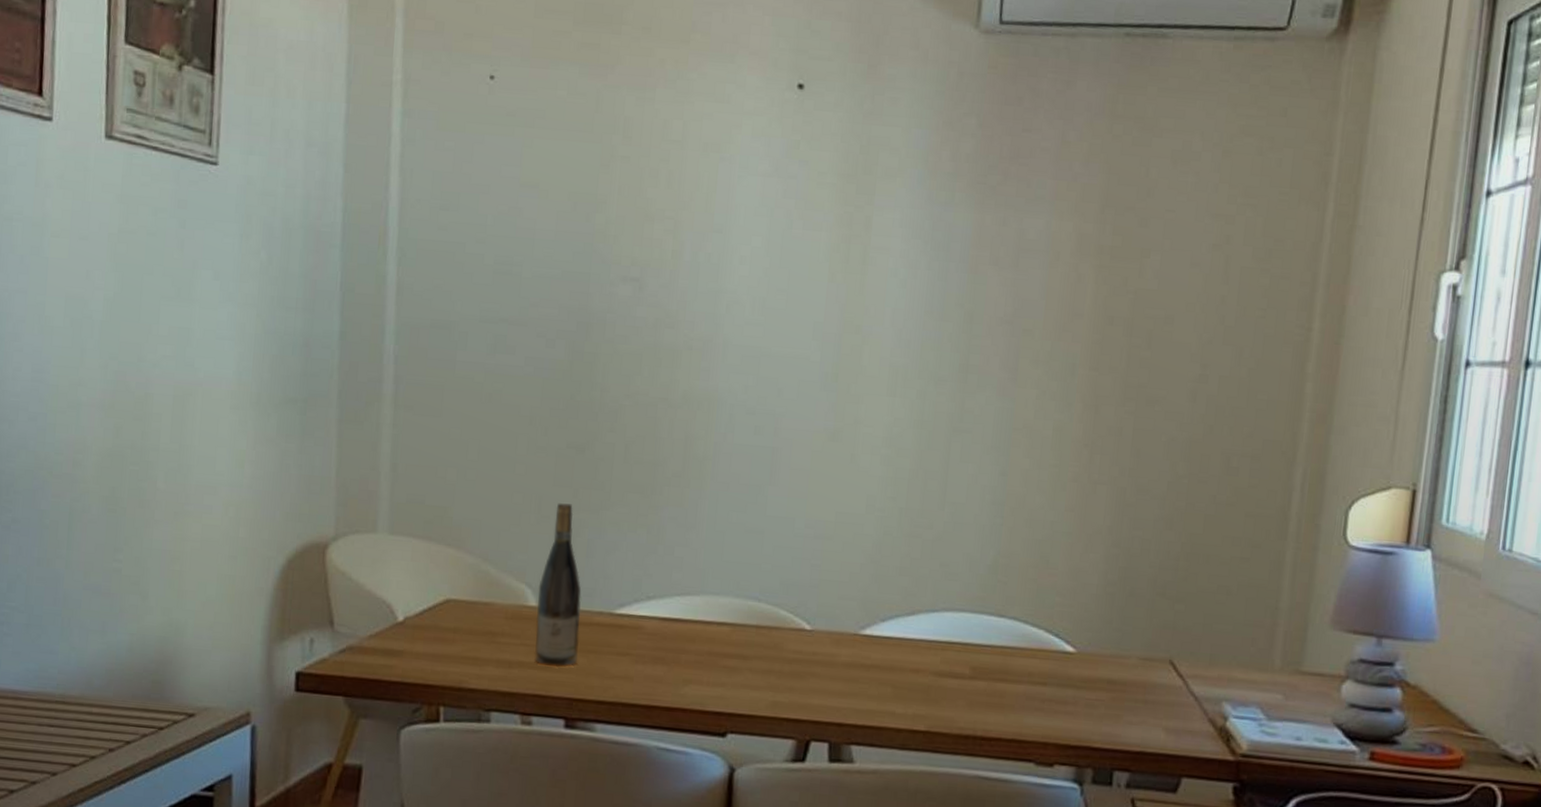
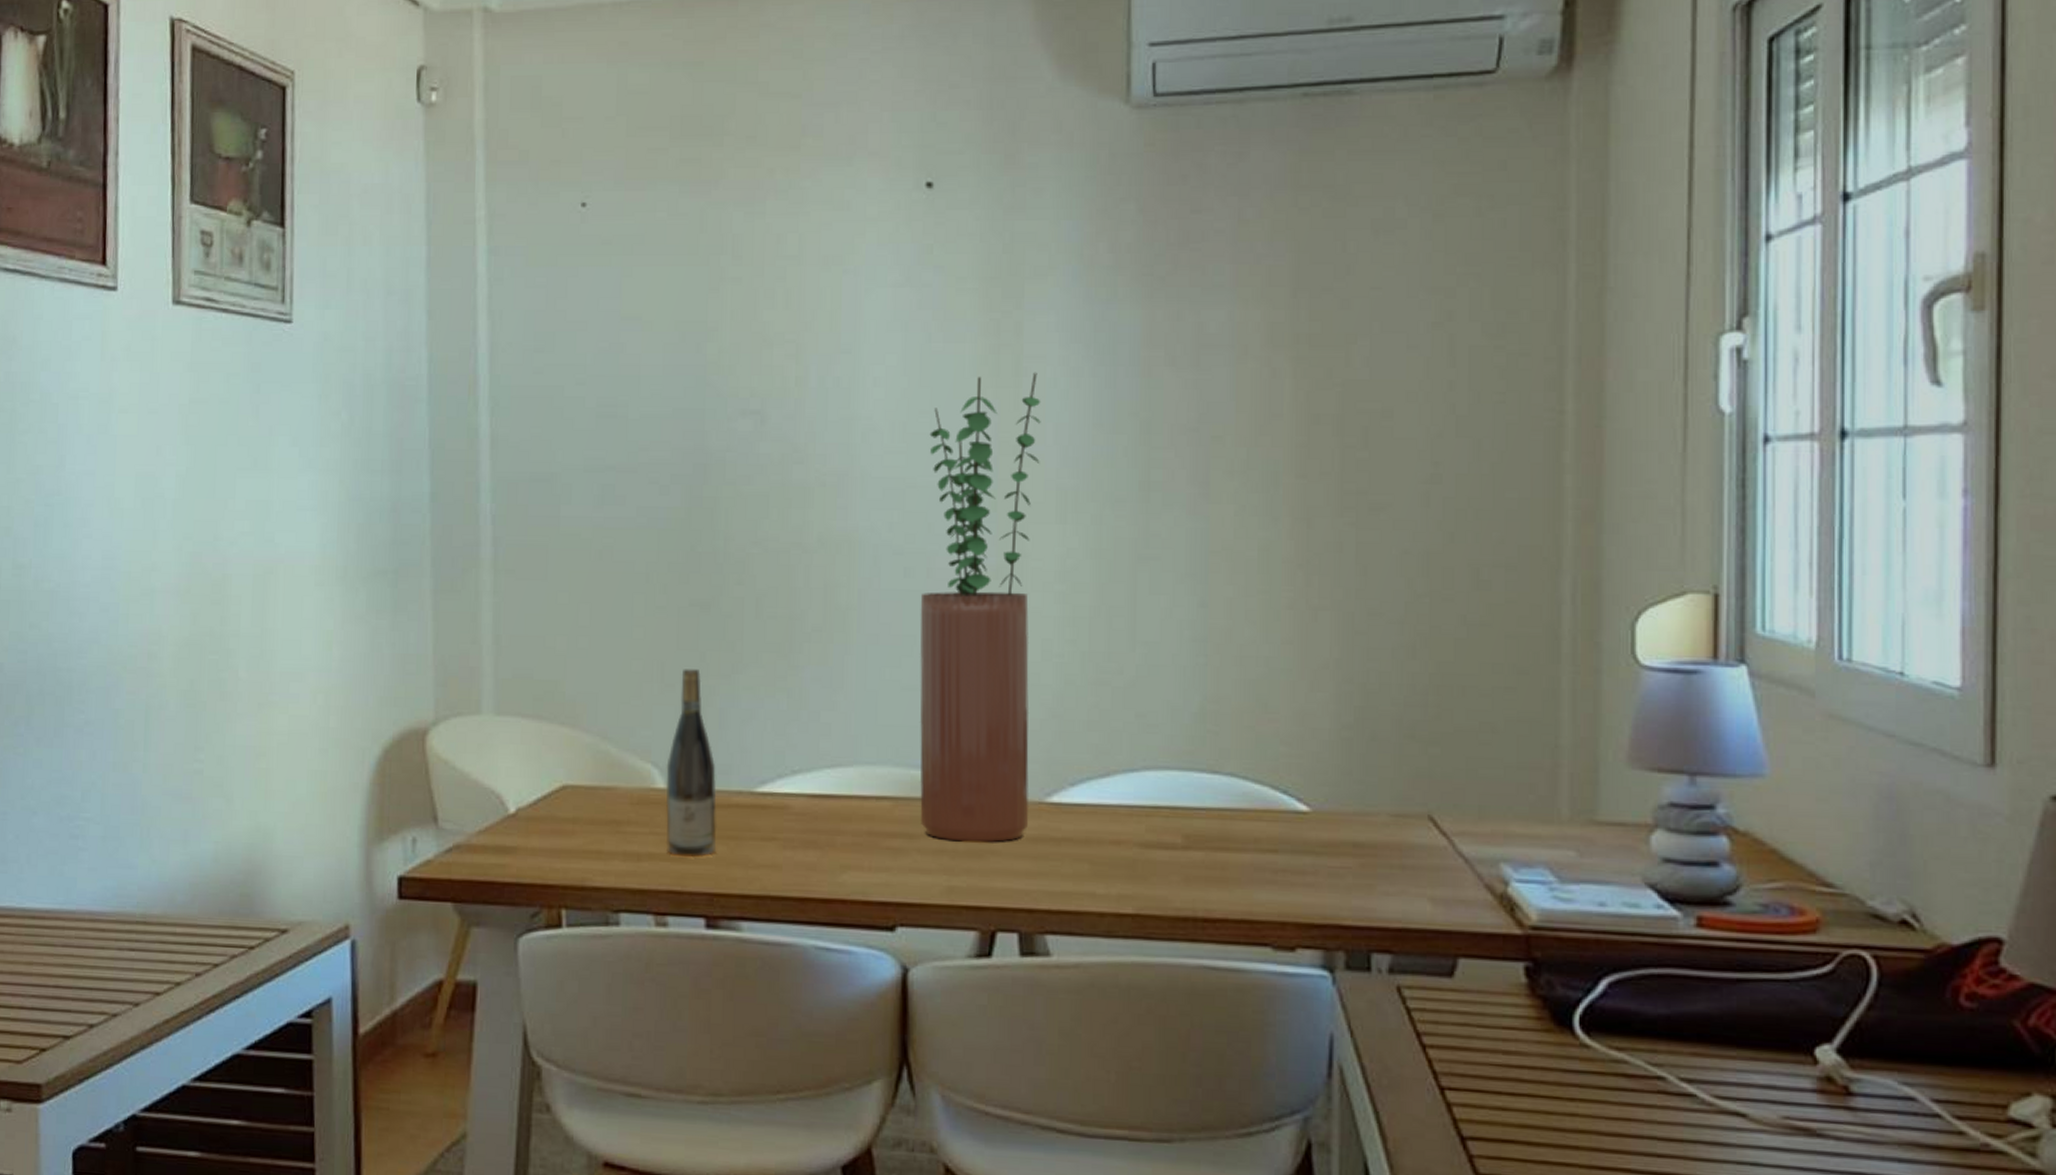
vase: none [754,262,883,666] -> present [920,372,1041,843]

